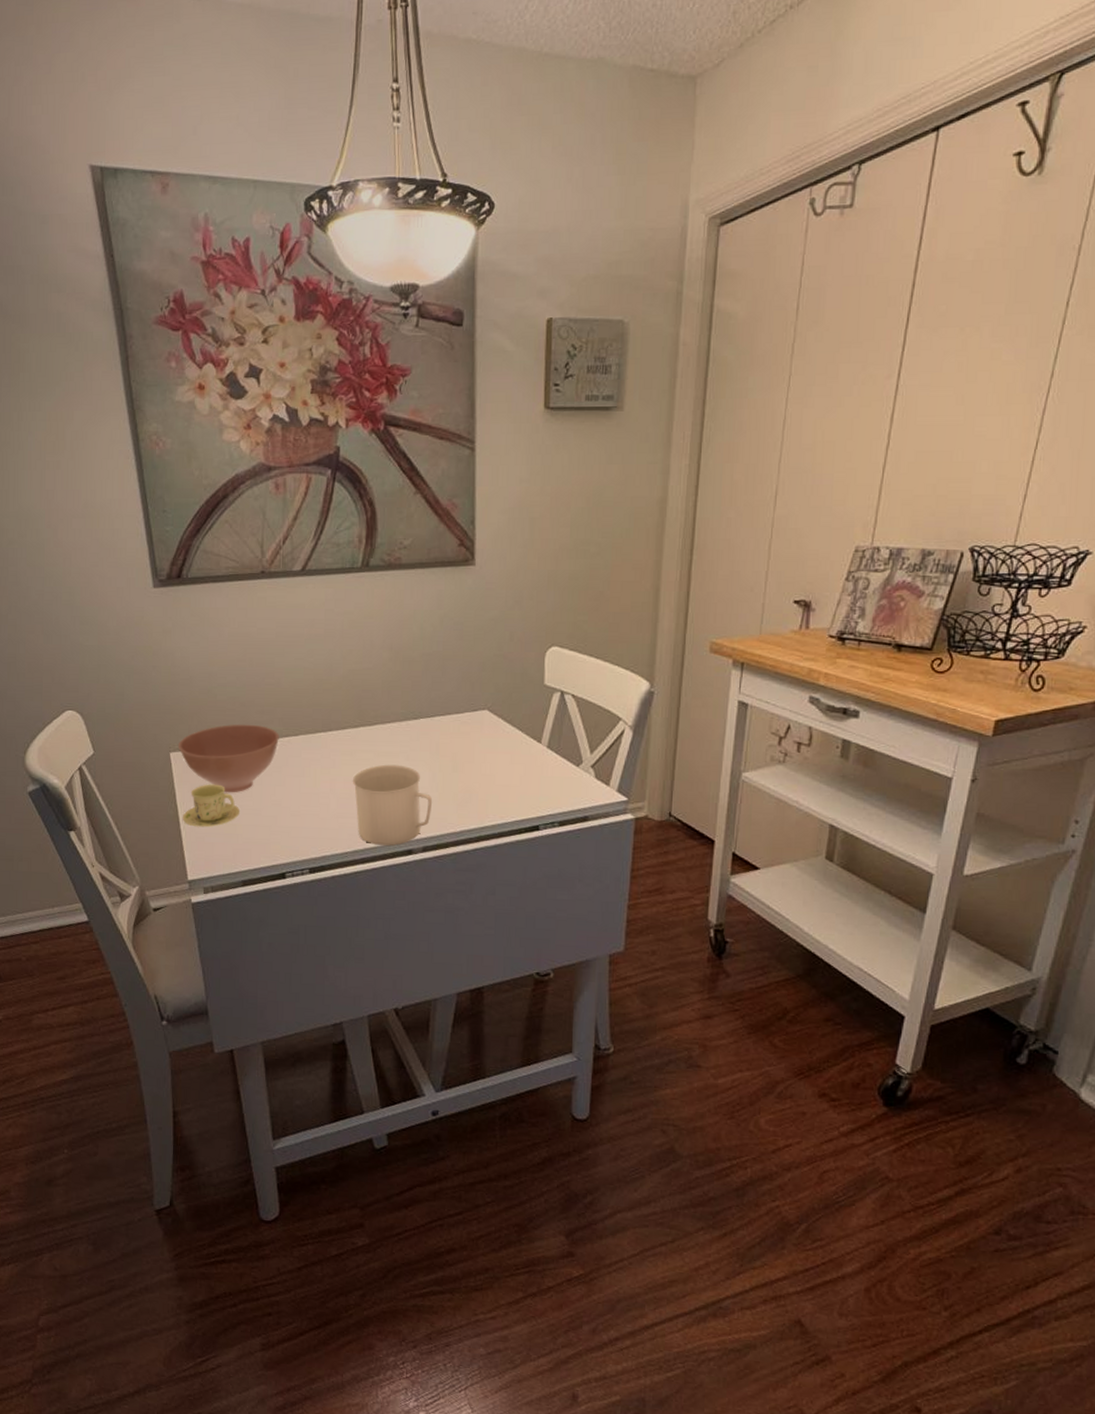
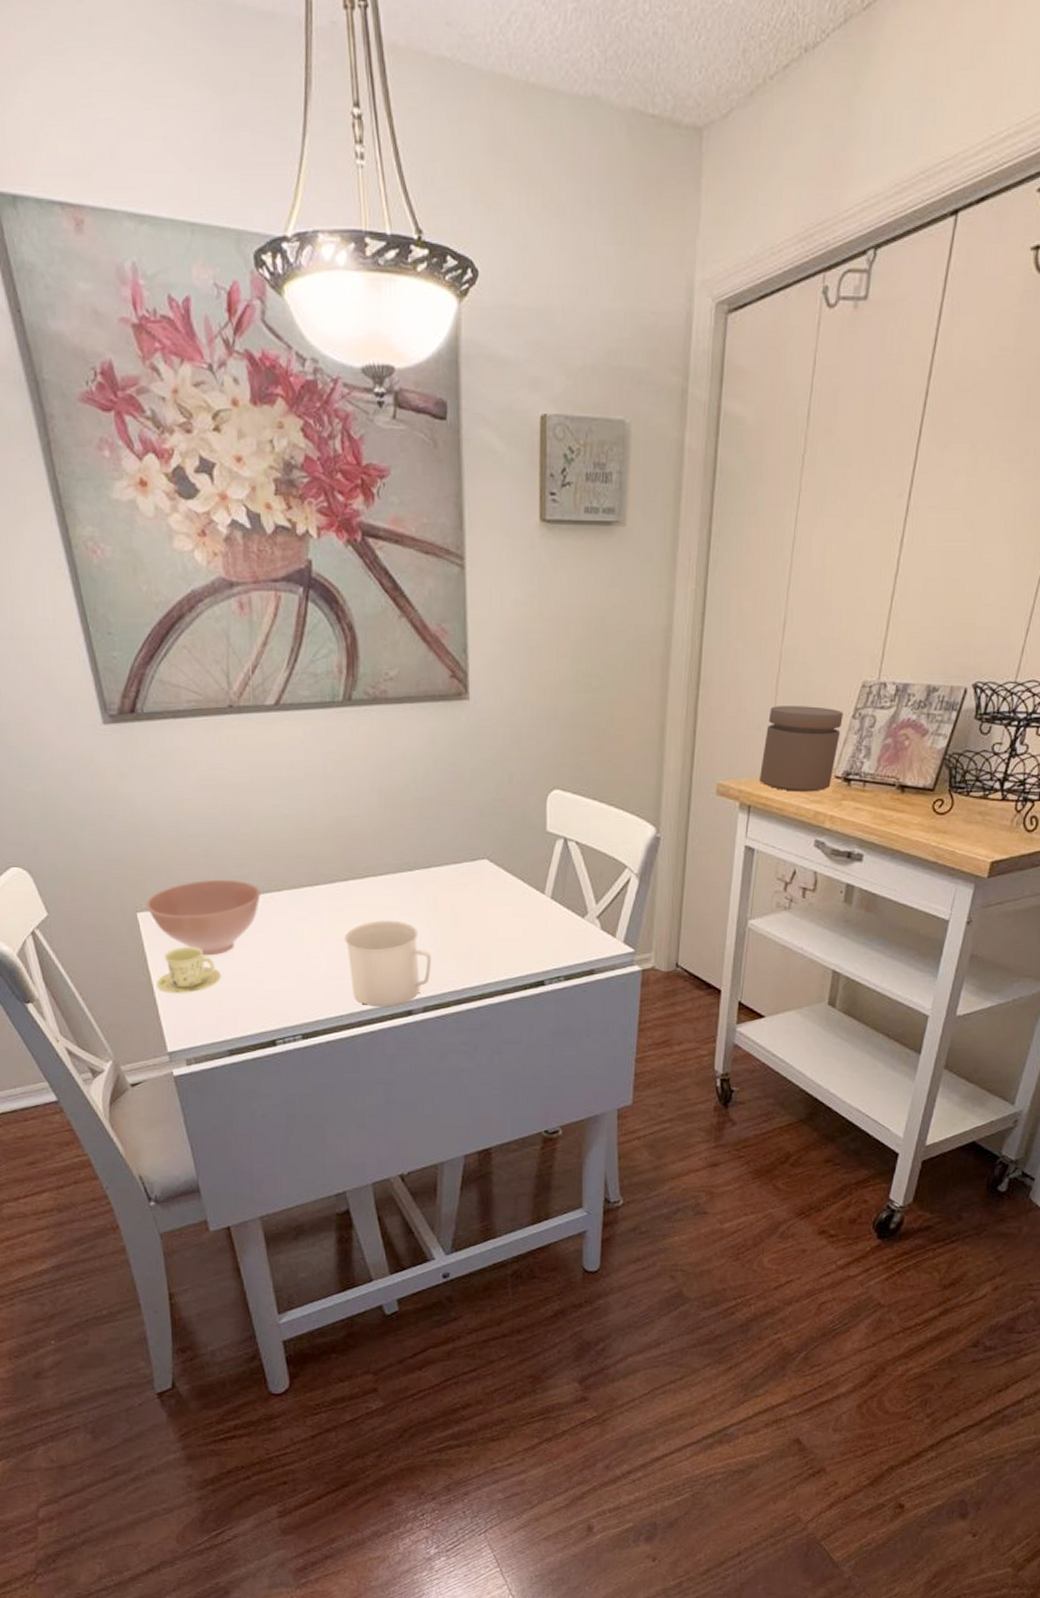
jar: none [752,569,836,650] -> present [759,706,843,792]

